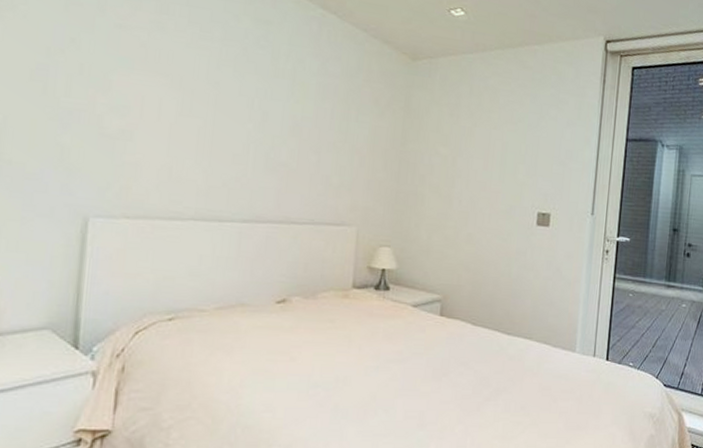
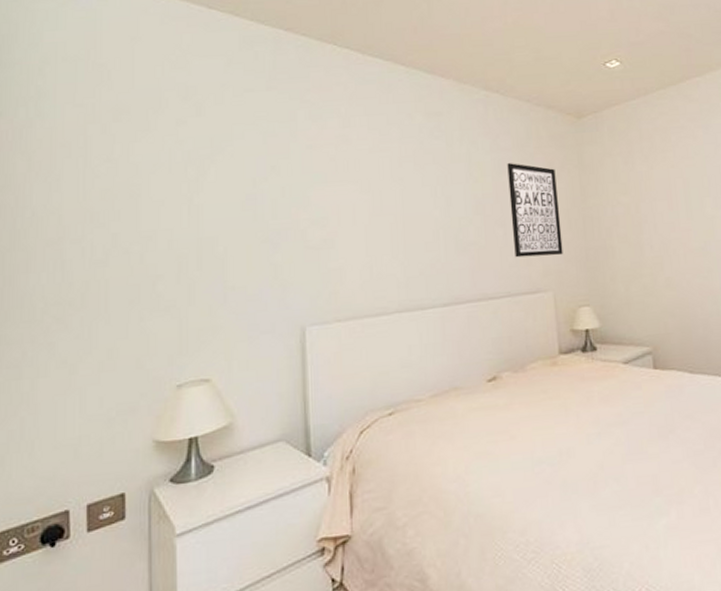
wall art: none [325,90,381,193] -> present [507,163,563,258]

